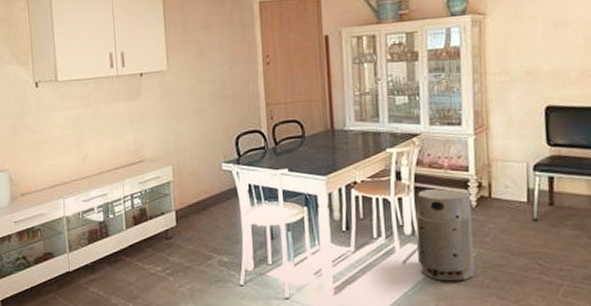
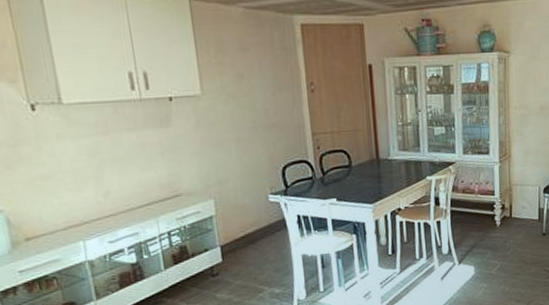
air purifier: present [415,188,475,282] -> none [451,211,498,292]

